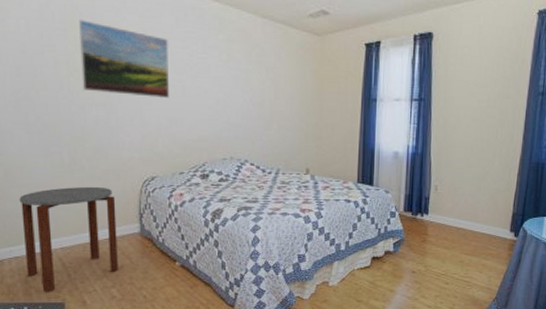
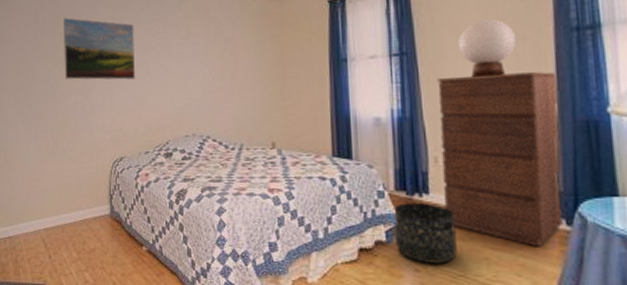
side table: present [19,186,118,291] -> none [14,168,91,272]
basket: none [400,221,444,266] -> present [394,203,457,264]
dresser: none [437,122,525,252] -> present [437,72,565,248]
table lamp: none [463,78,502,125] -> present [458,19,516,77]

